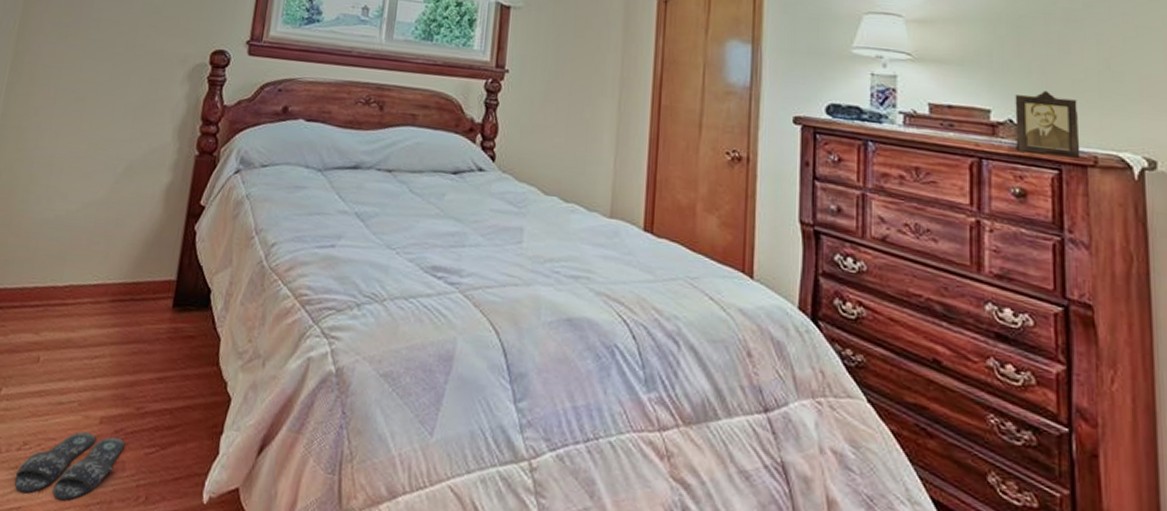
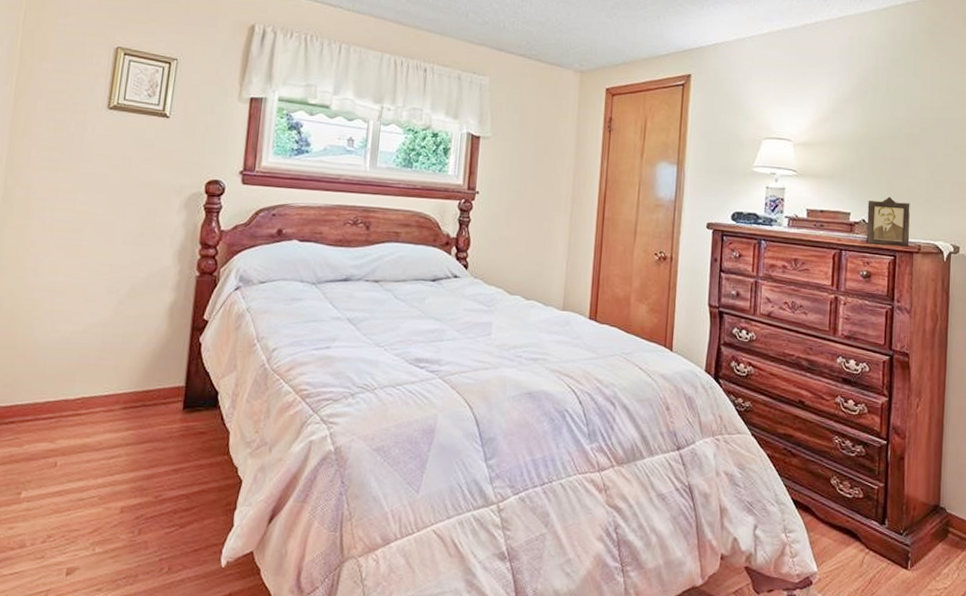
slippers: present [14,431,125,501] -> none [42,520,146,580]

